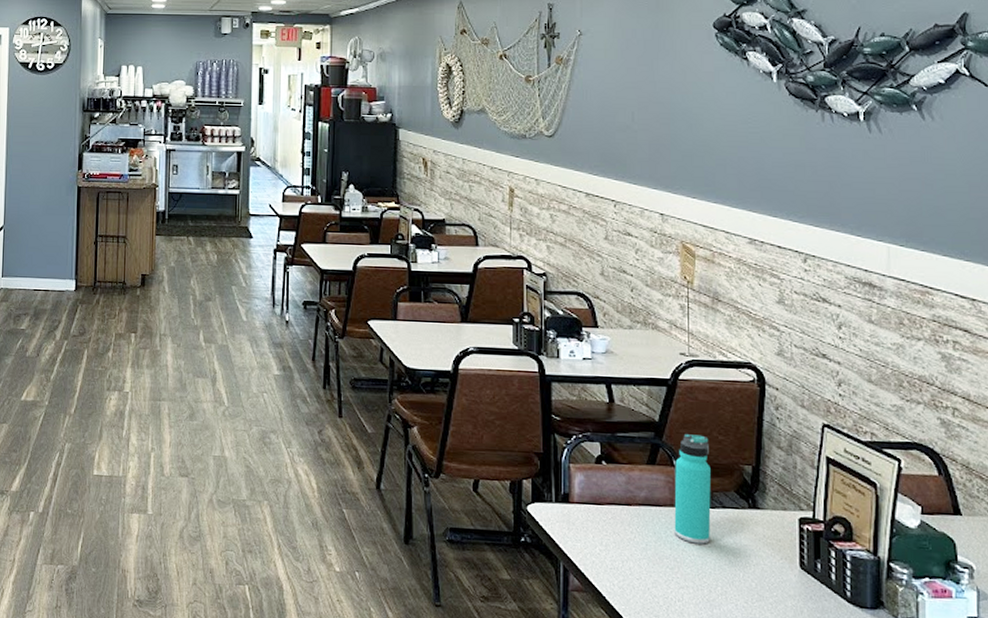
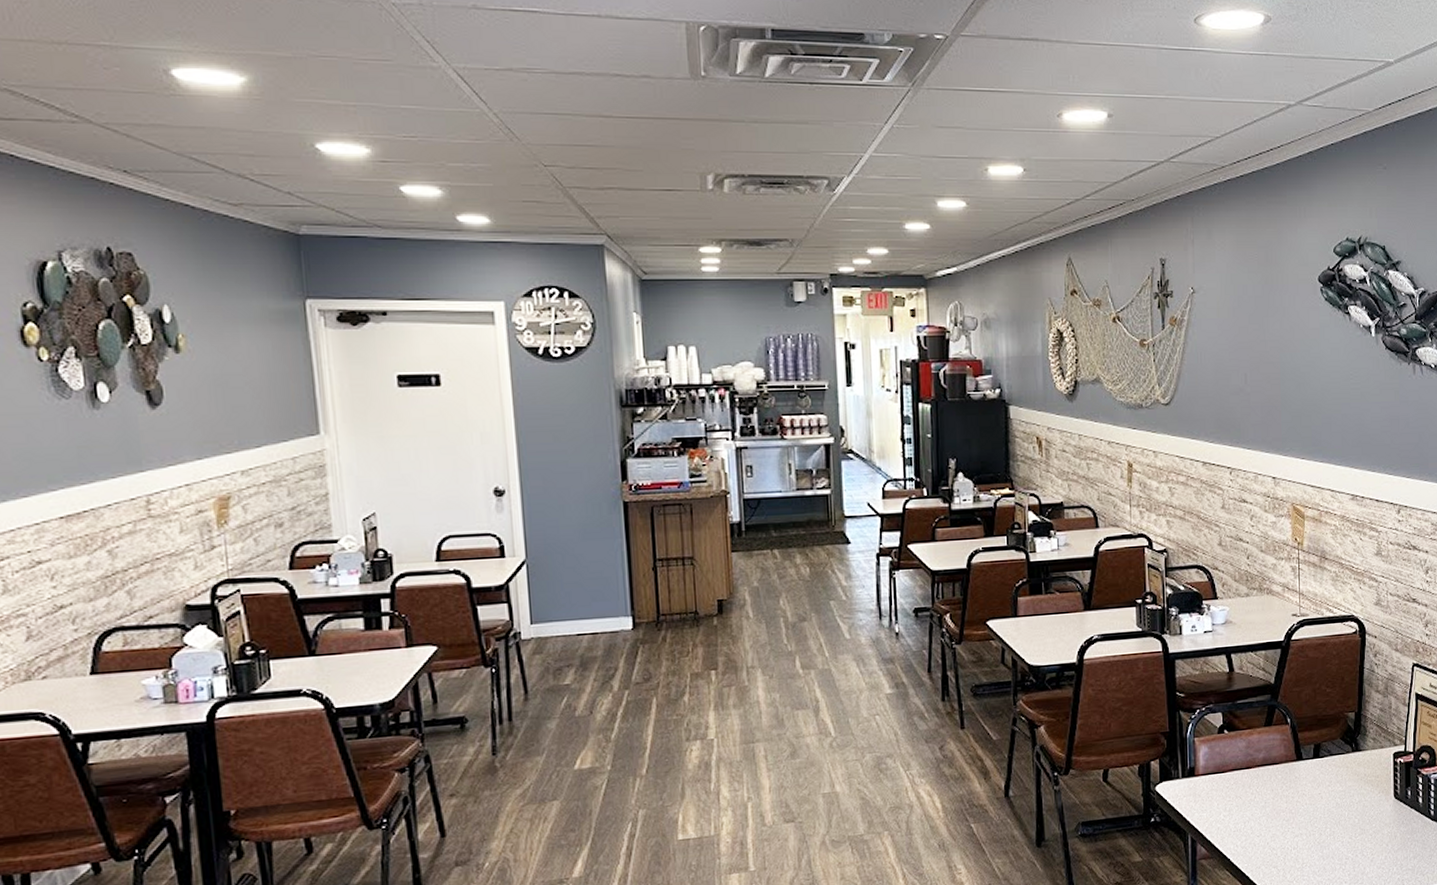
thermos bottle: present [674,433,711,544] -> none [1289,690,1321,794]

